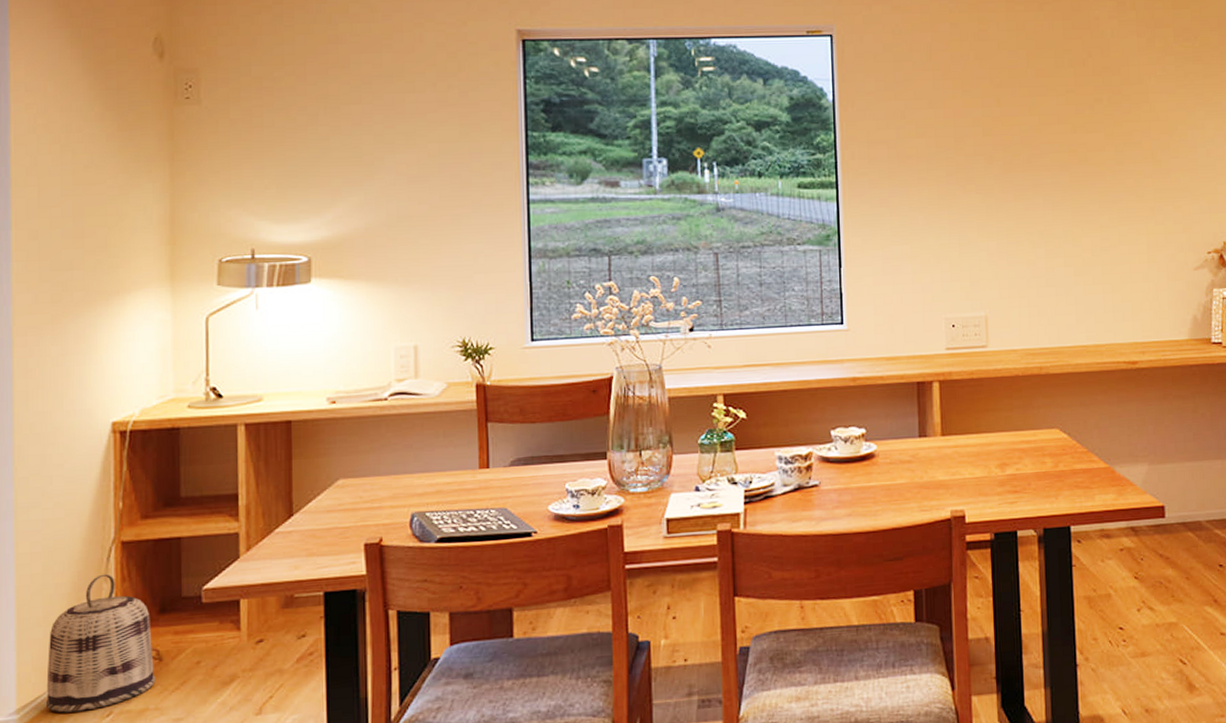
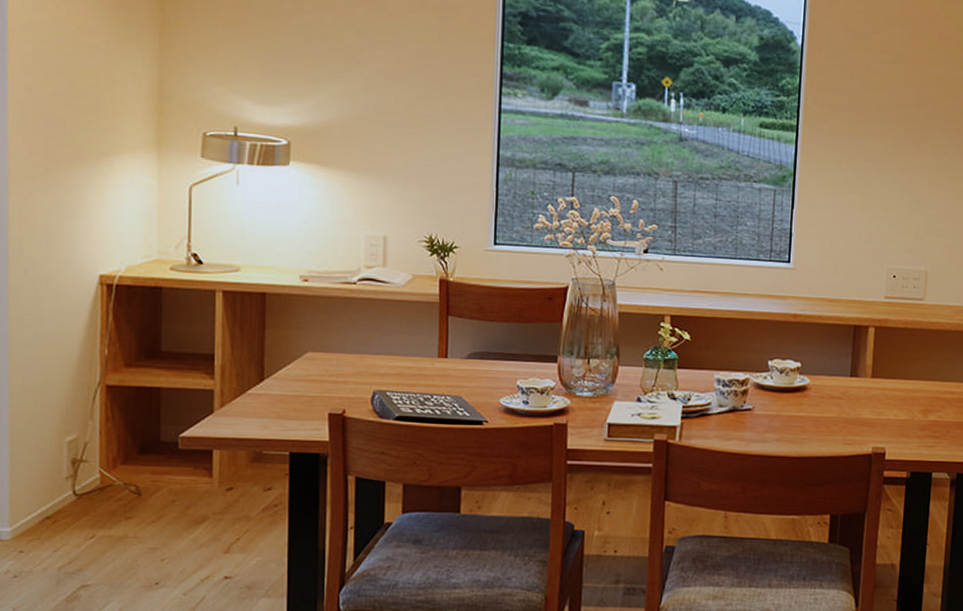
basket: present [45,574,156,713] -> none [35,412,135,532]

